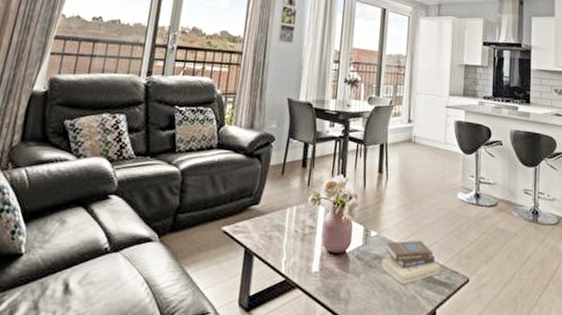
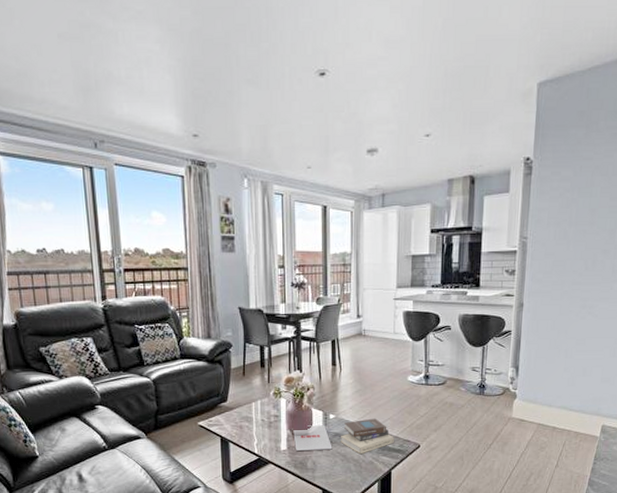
magazine: none [327,242,371,276] -> present [292,425,332,452]

